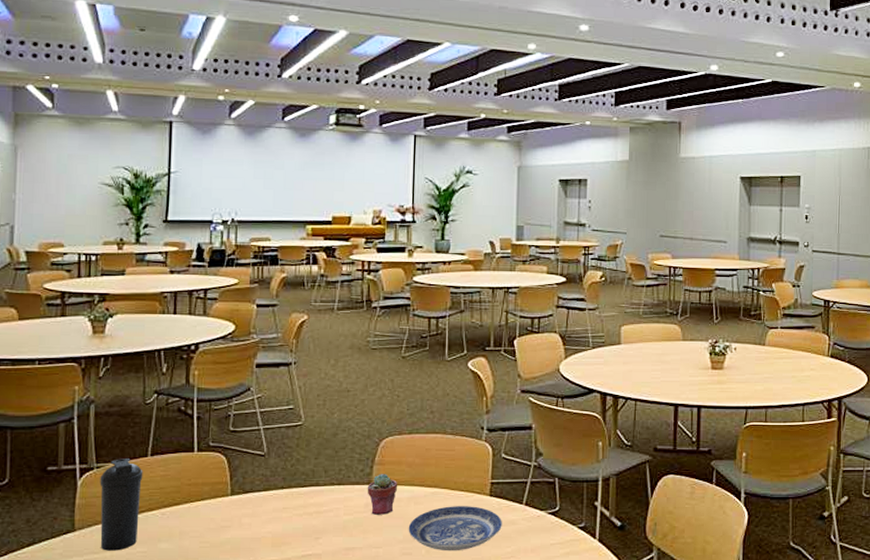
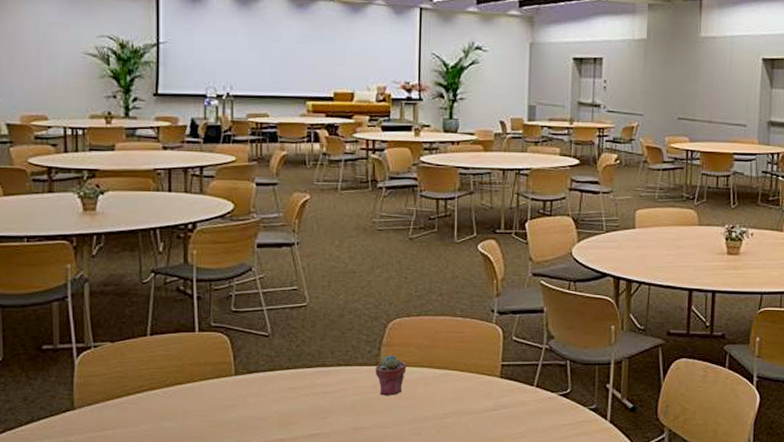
water bottle: present [100,458,143,551] -> none [98,338,143,429]
plate: present [408,506,502,551] -> none [417,387,513,431]

